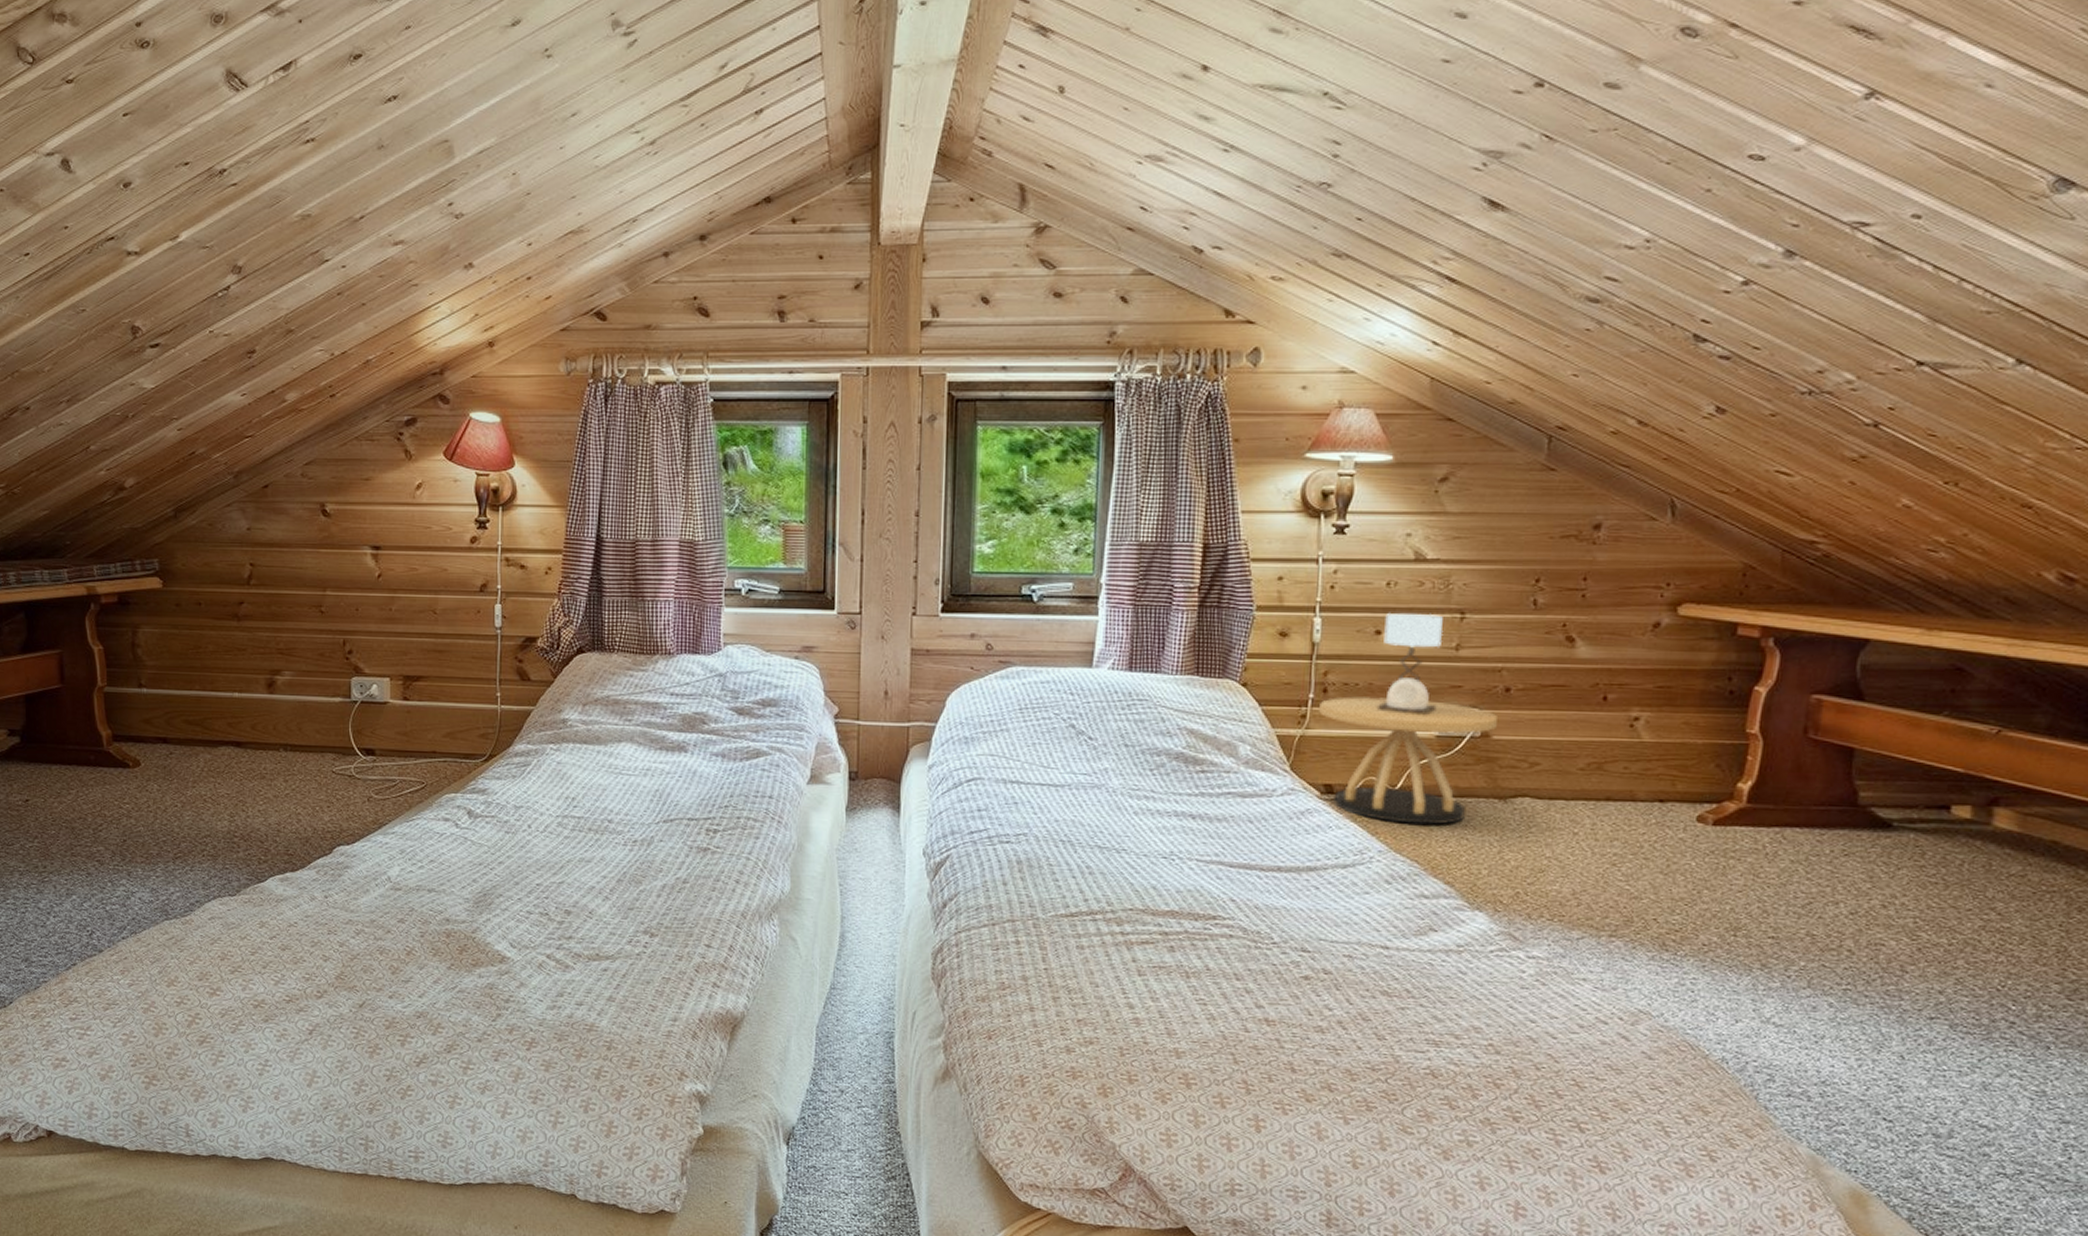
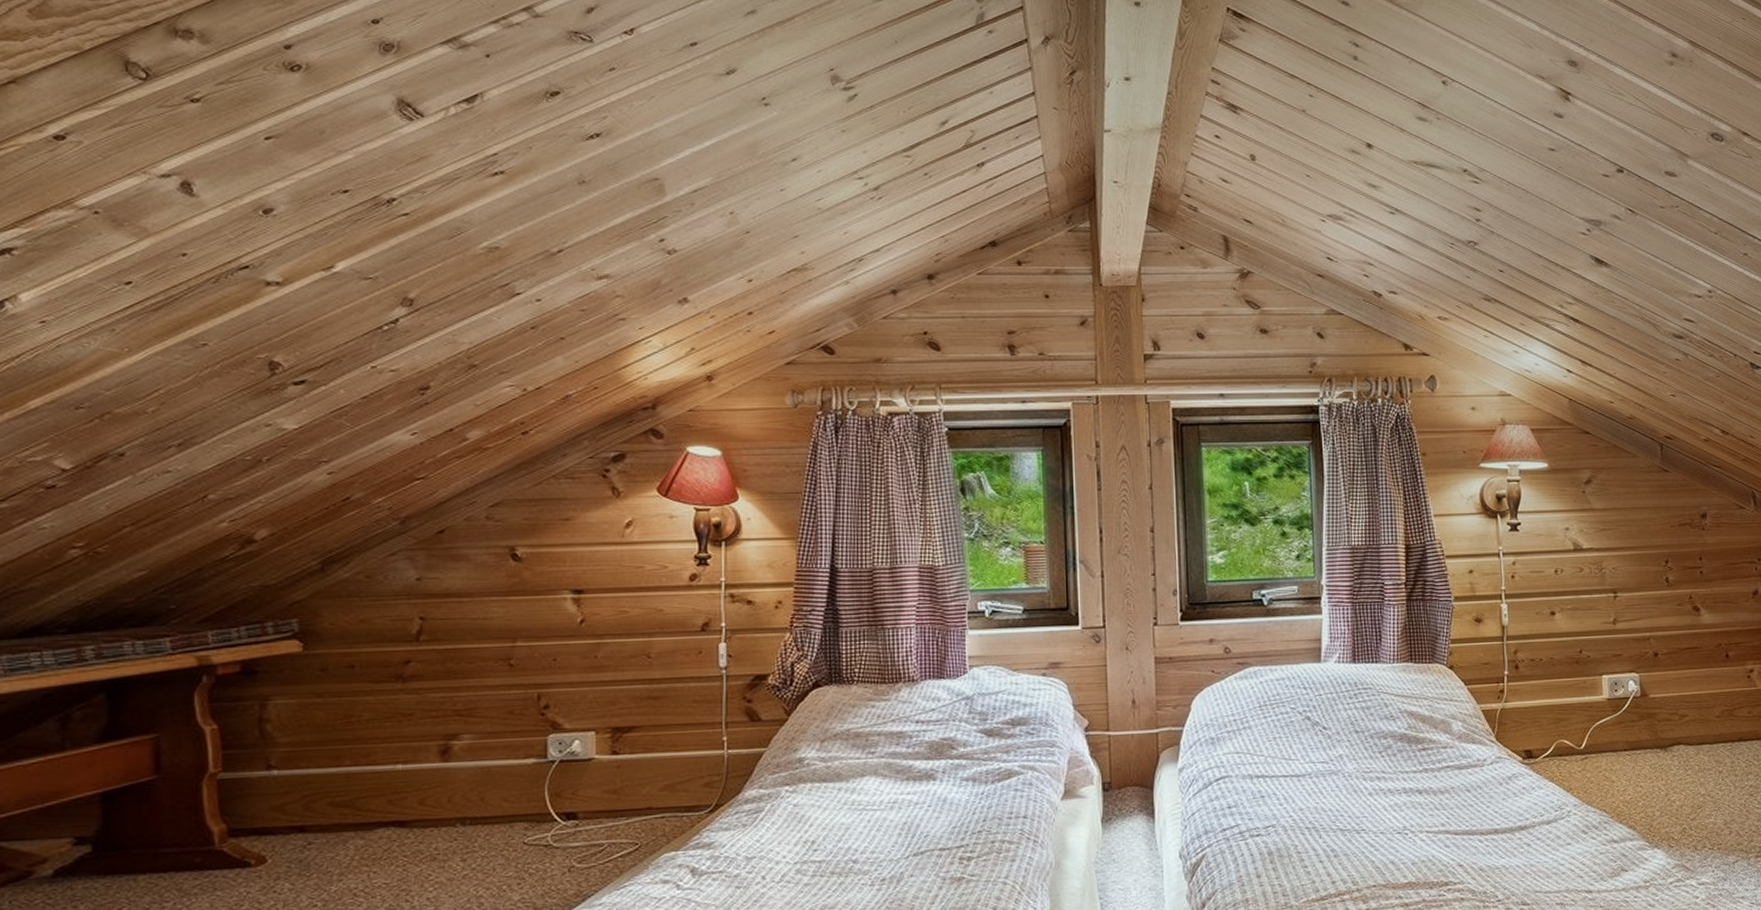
side table: present [1319,612,1497,825] -> none [1513,595,1652,778]

